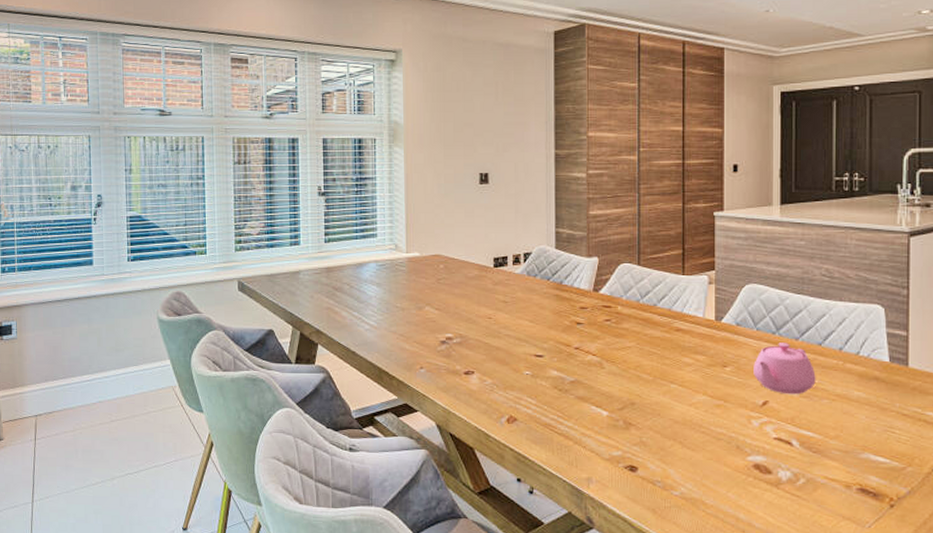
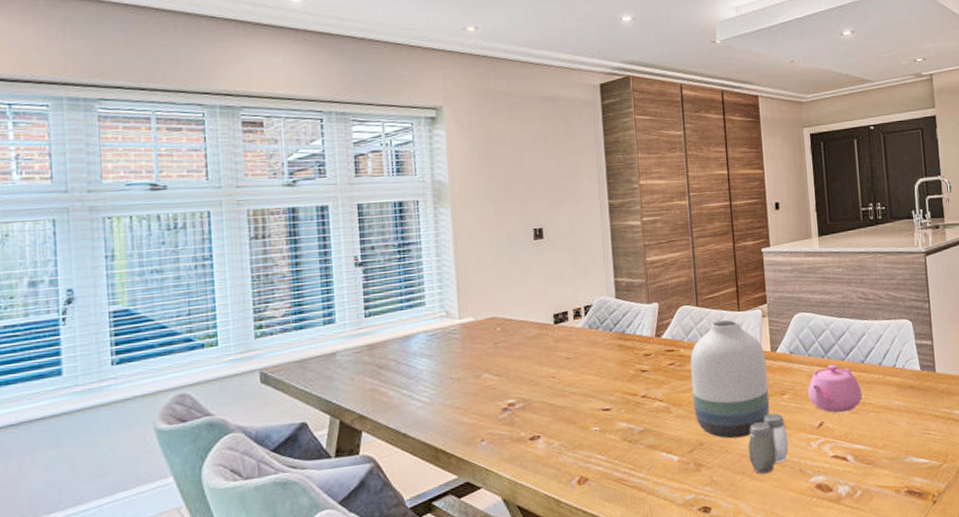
vase: none [627,282,709,404] -> present [690,319,770,439]
salt and pepper shaker: none [683,384,726,444] -> present [748,413,789,474]

